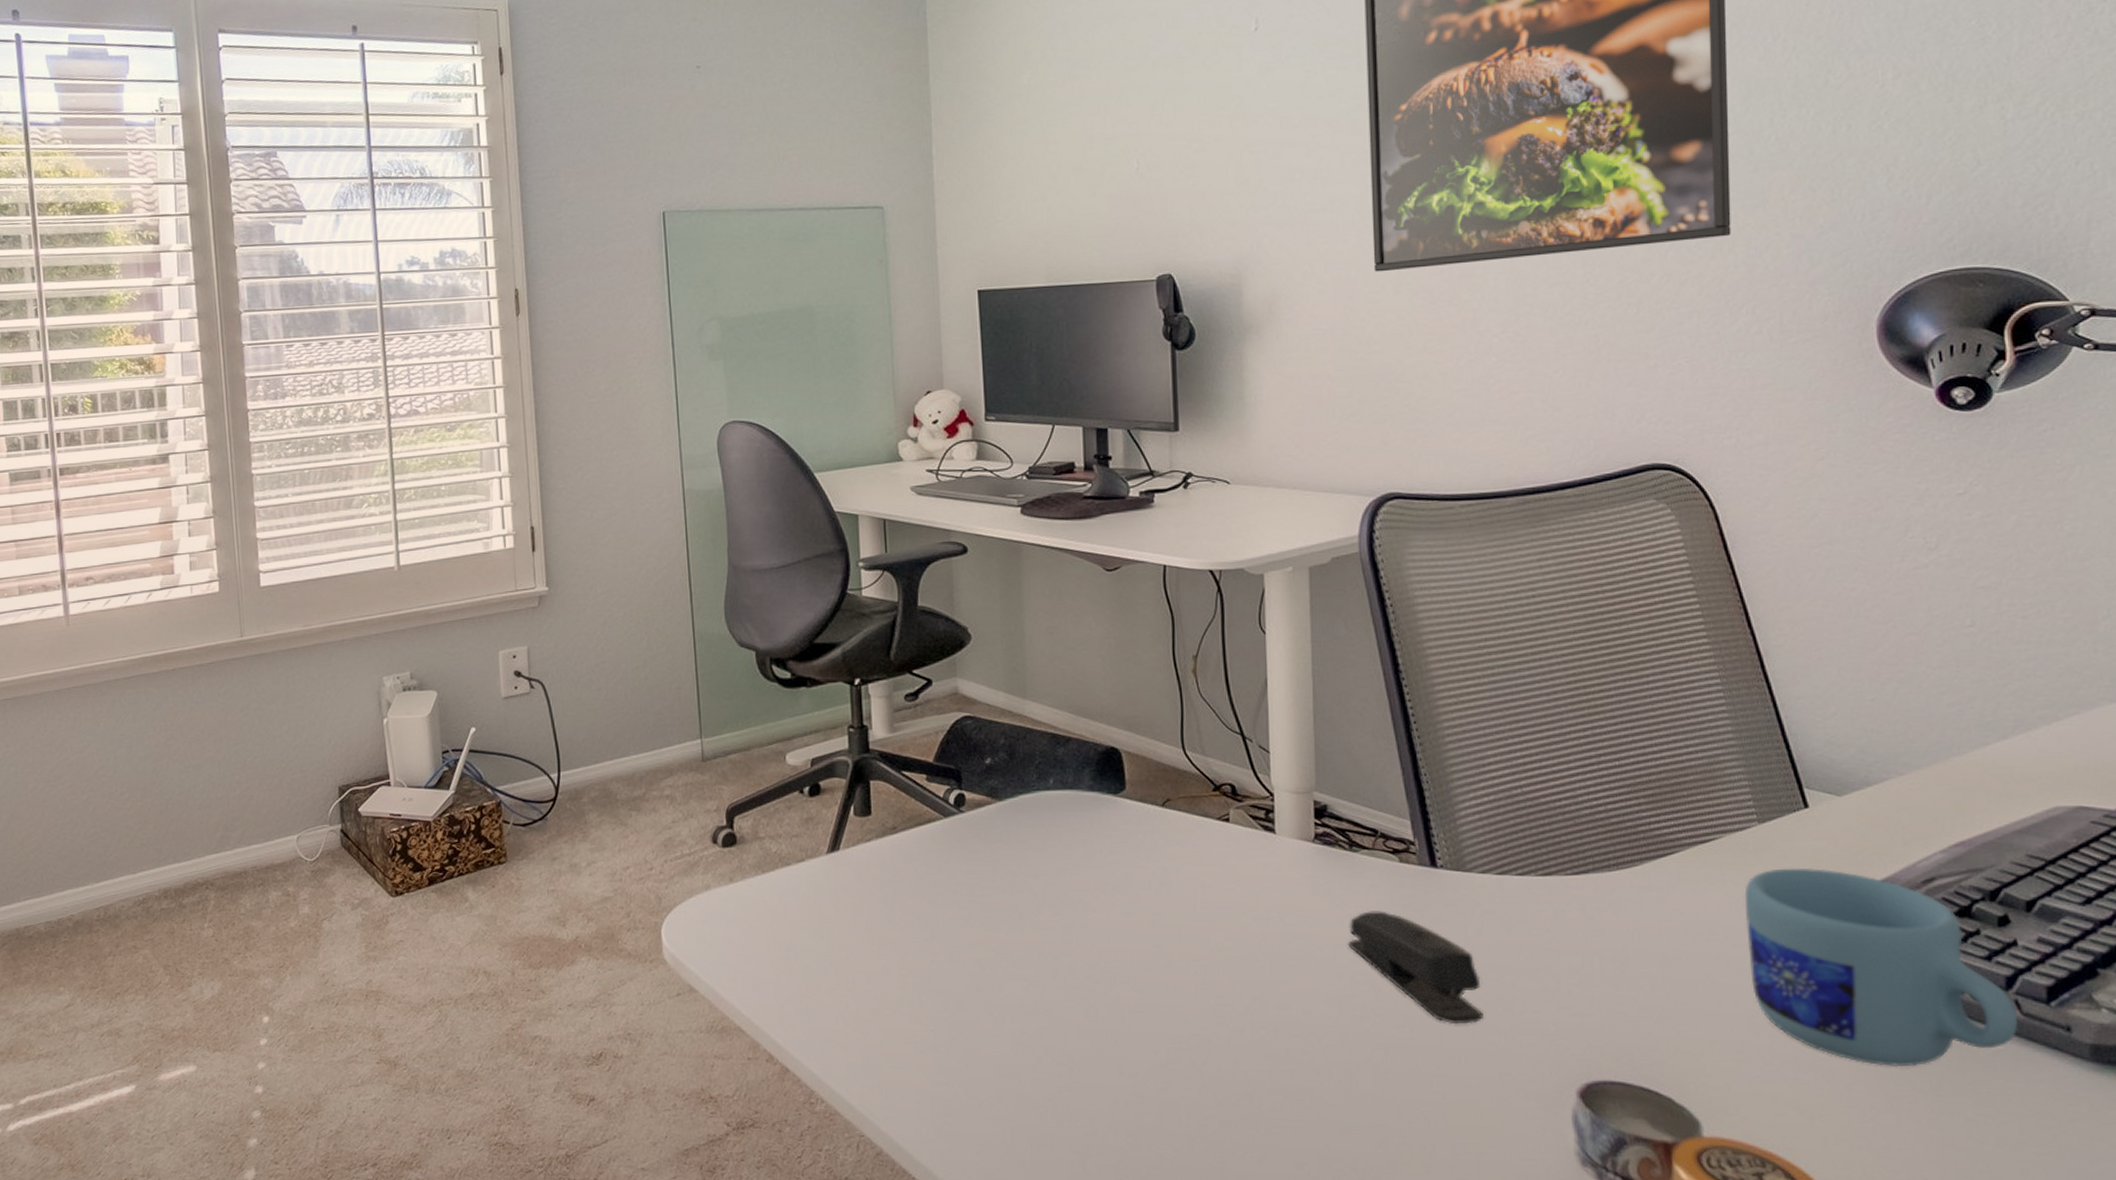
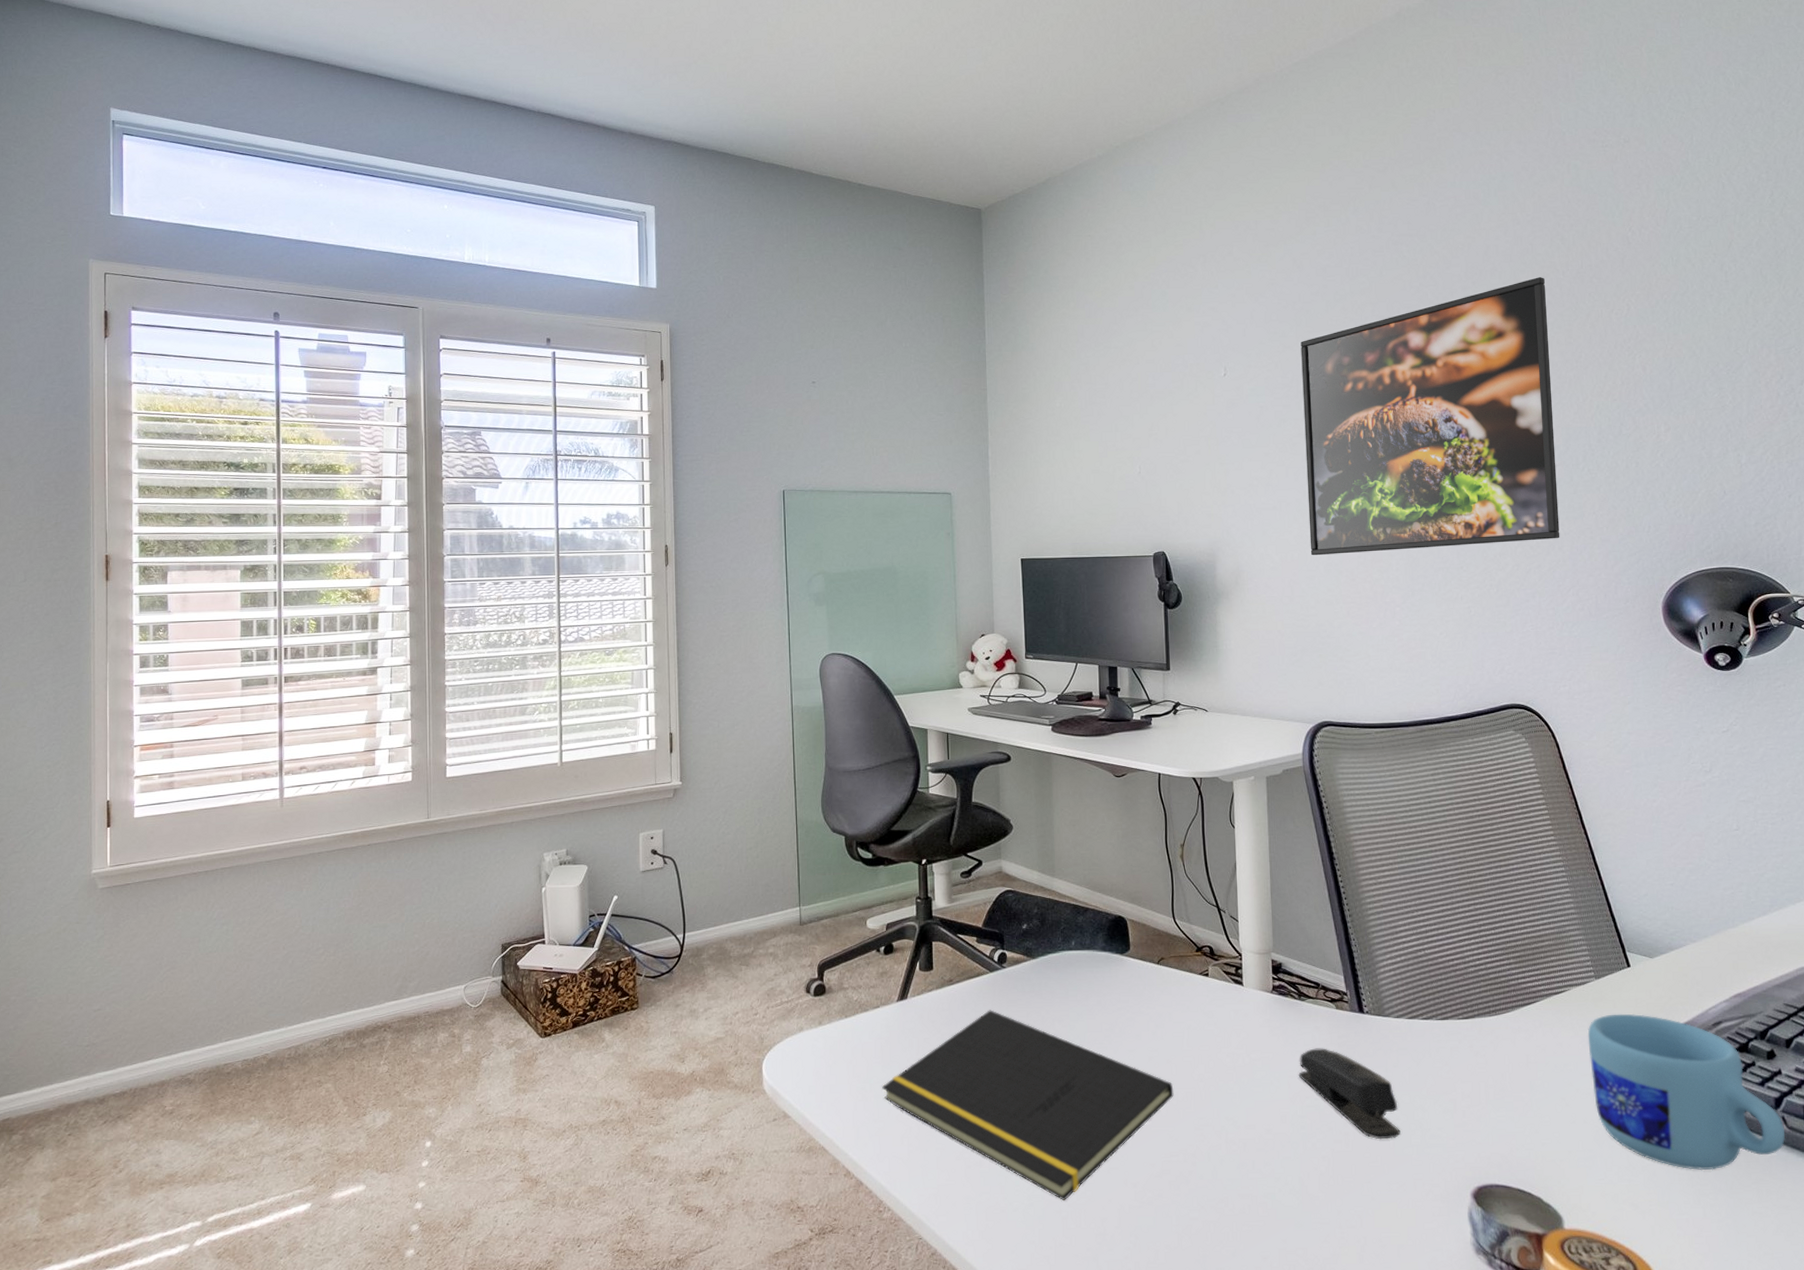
notepad: none [810,863,1183,1095] -> present [882,1010,1174,1201]

